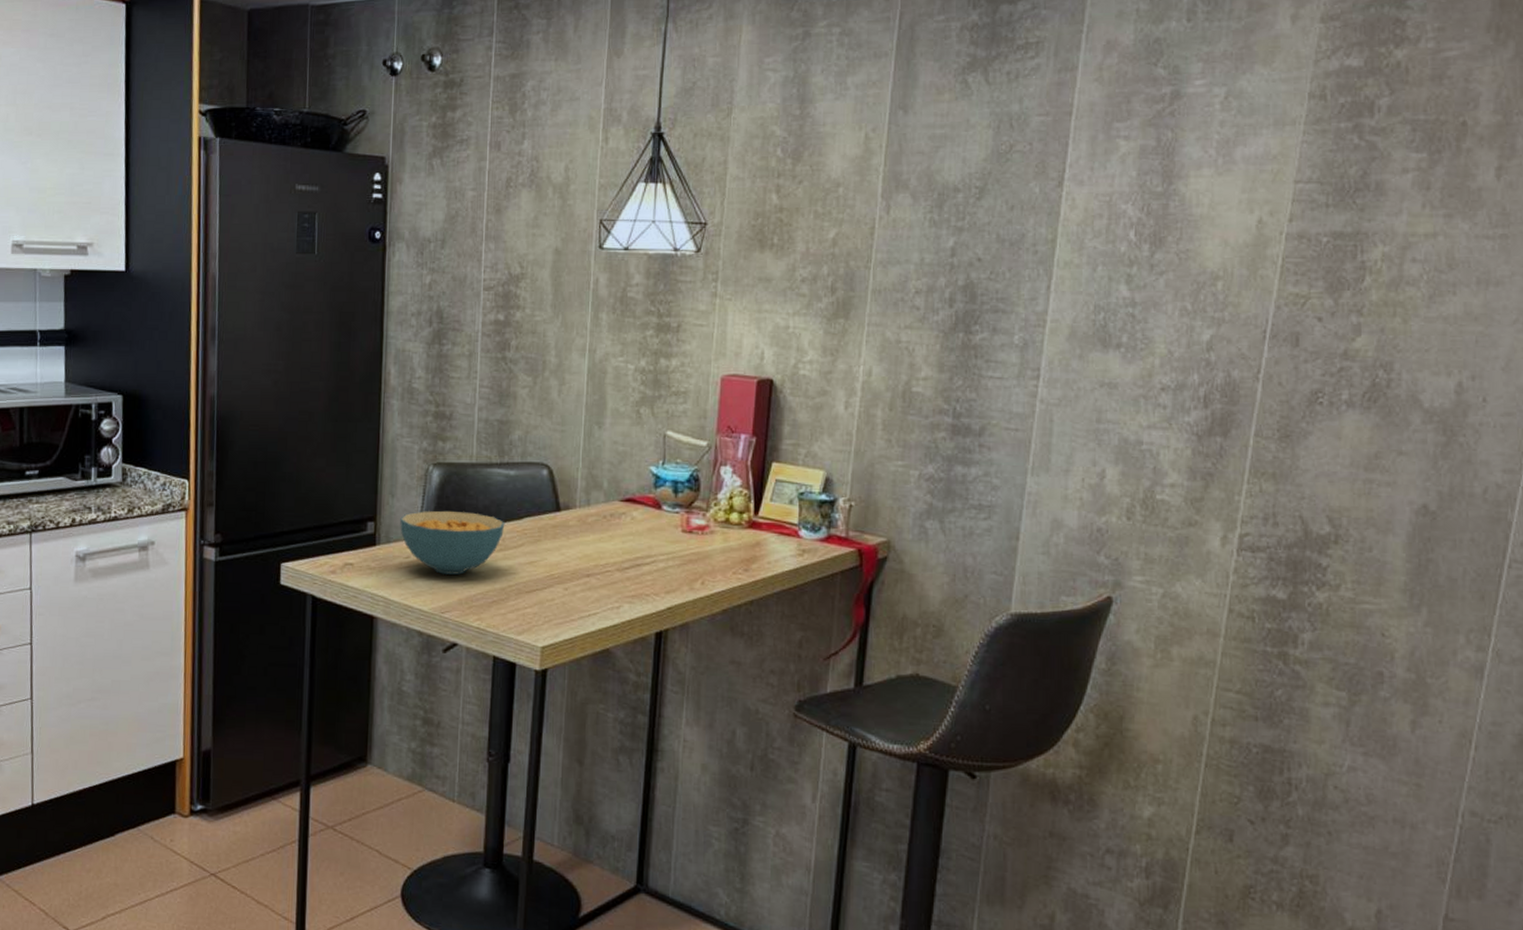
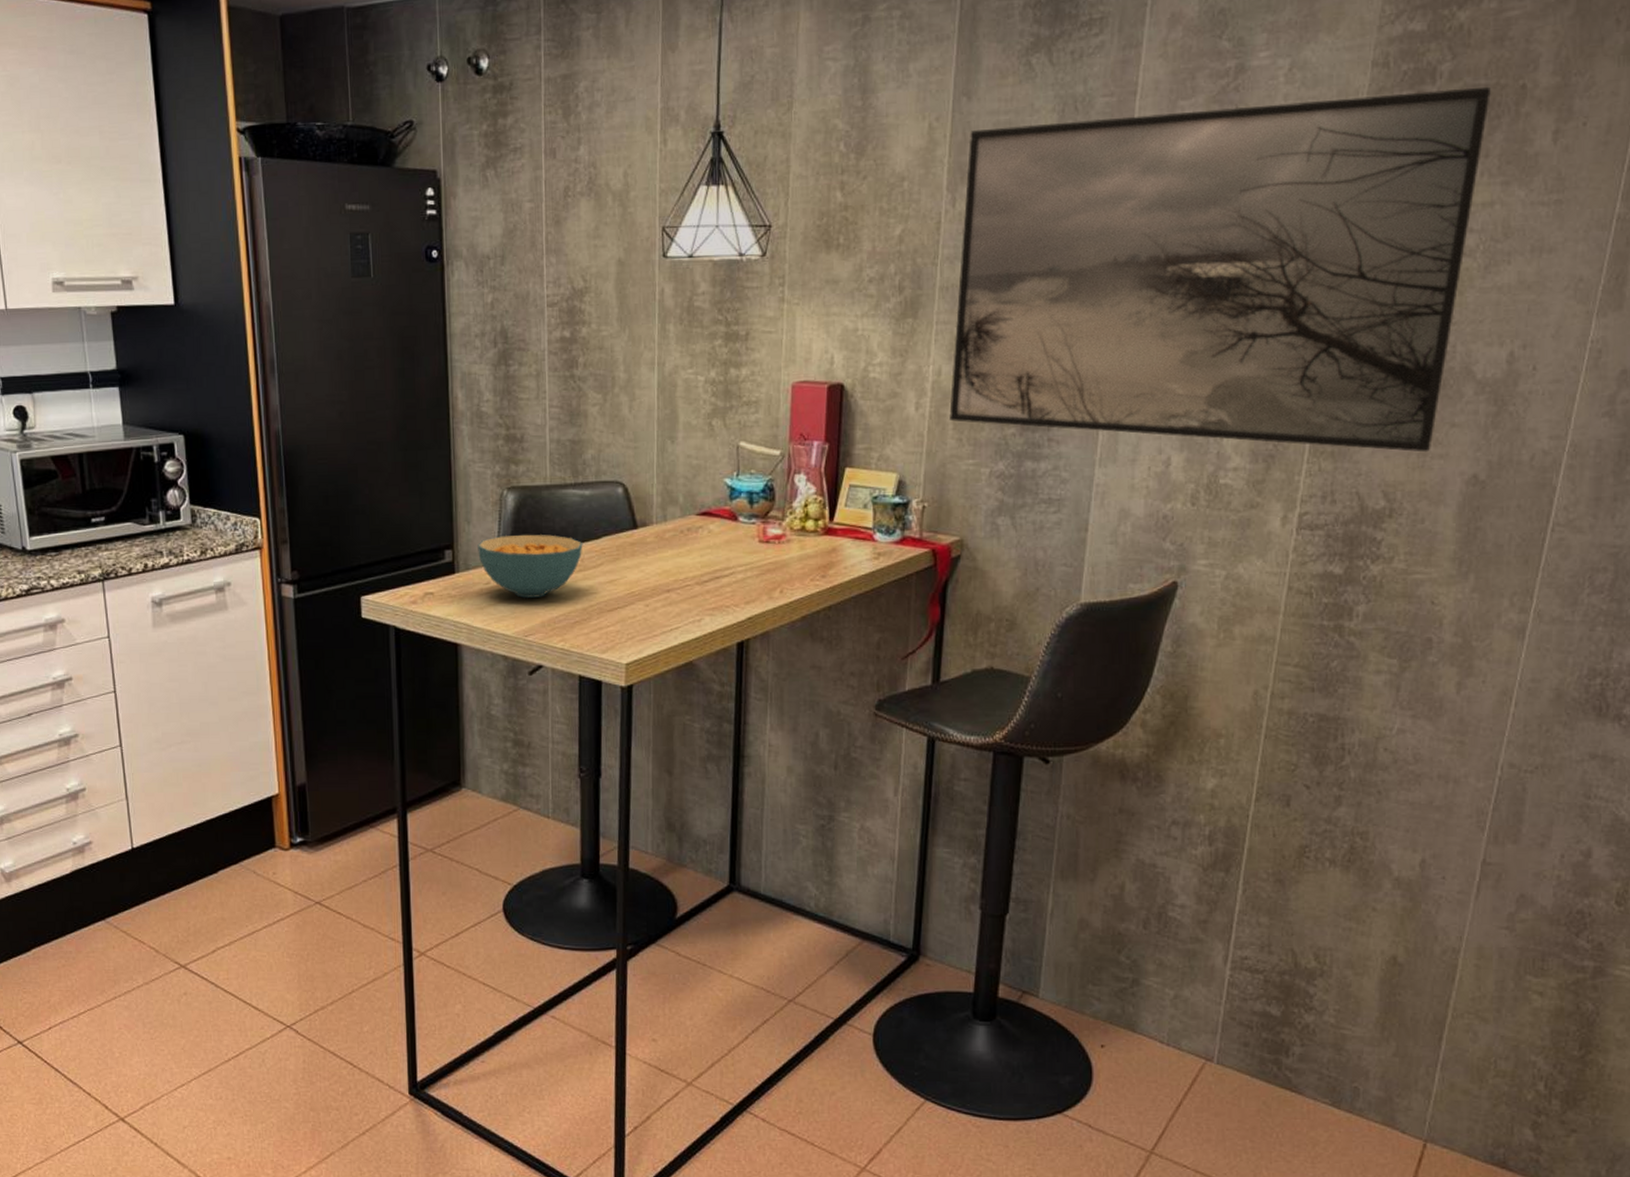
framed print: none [879,122,1432,479] -> present [949,86,1492,453]

